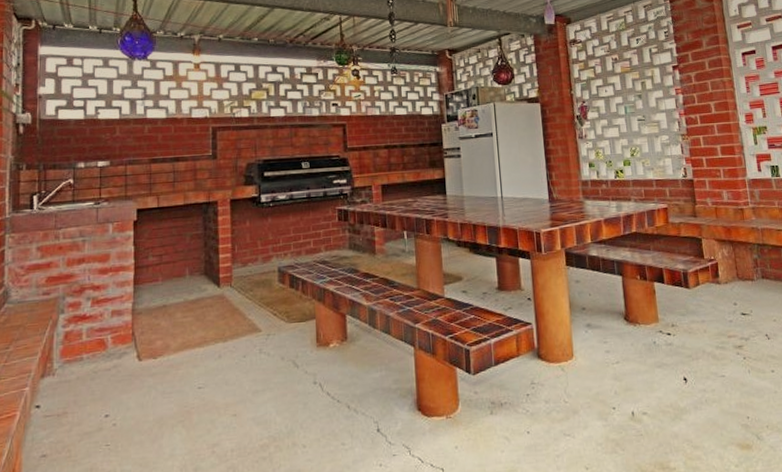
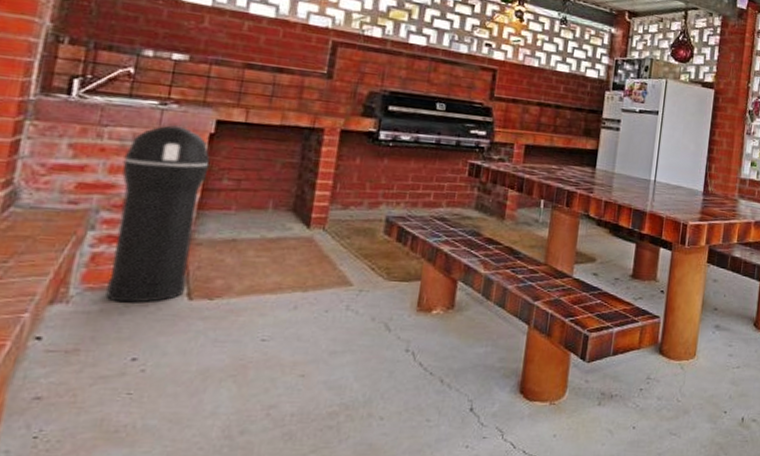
trash can: none [76,219,137,370] -> present [106,125,210,303]

